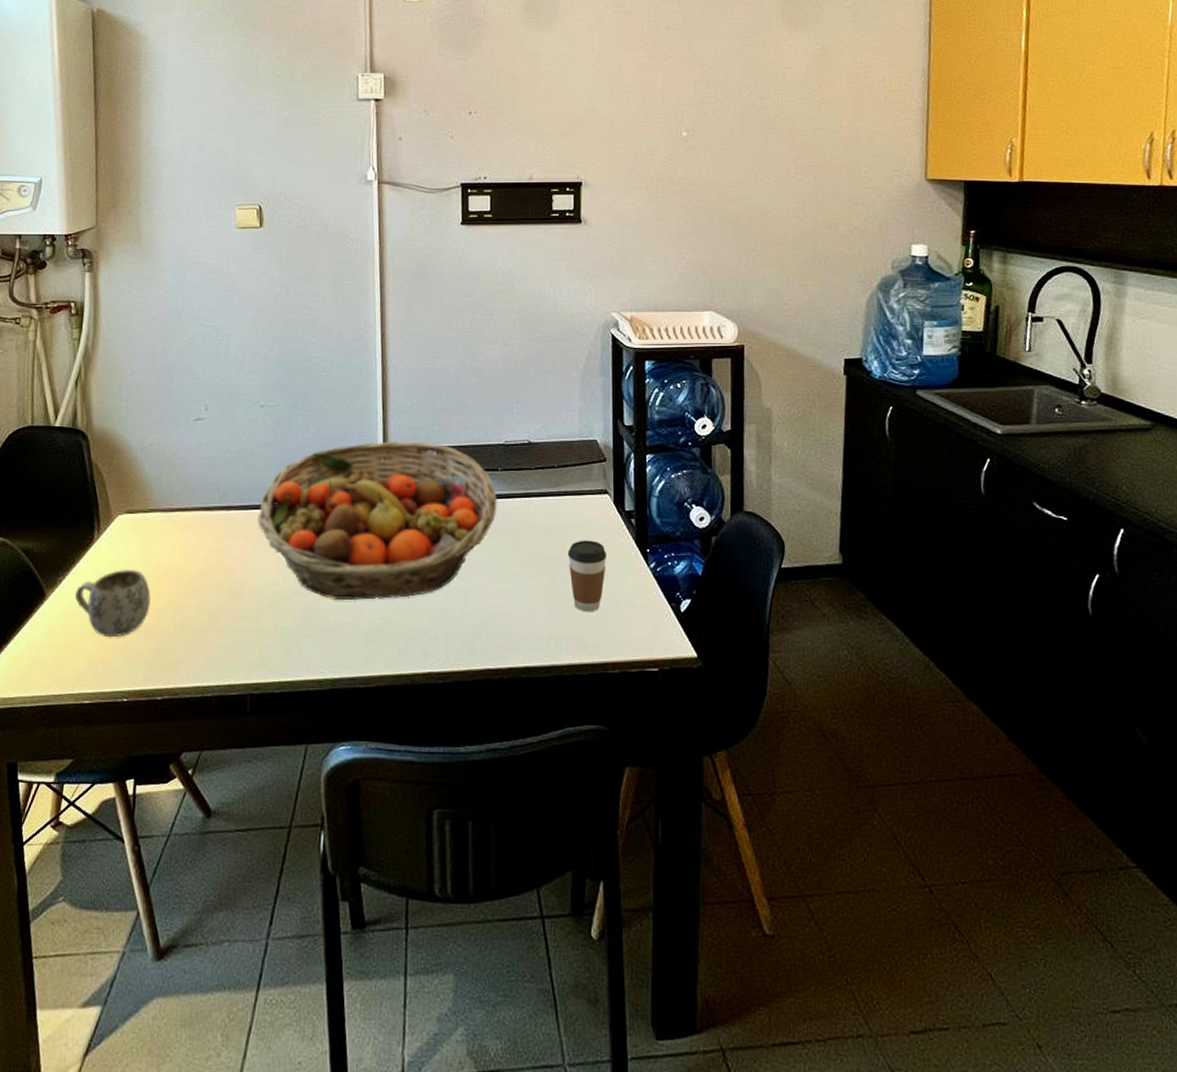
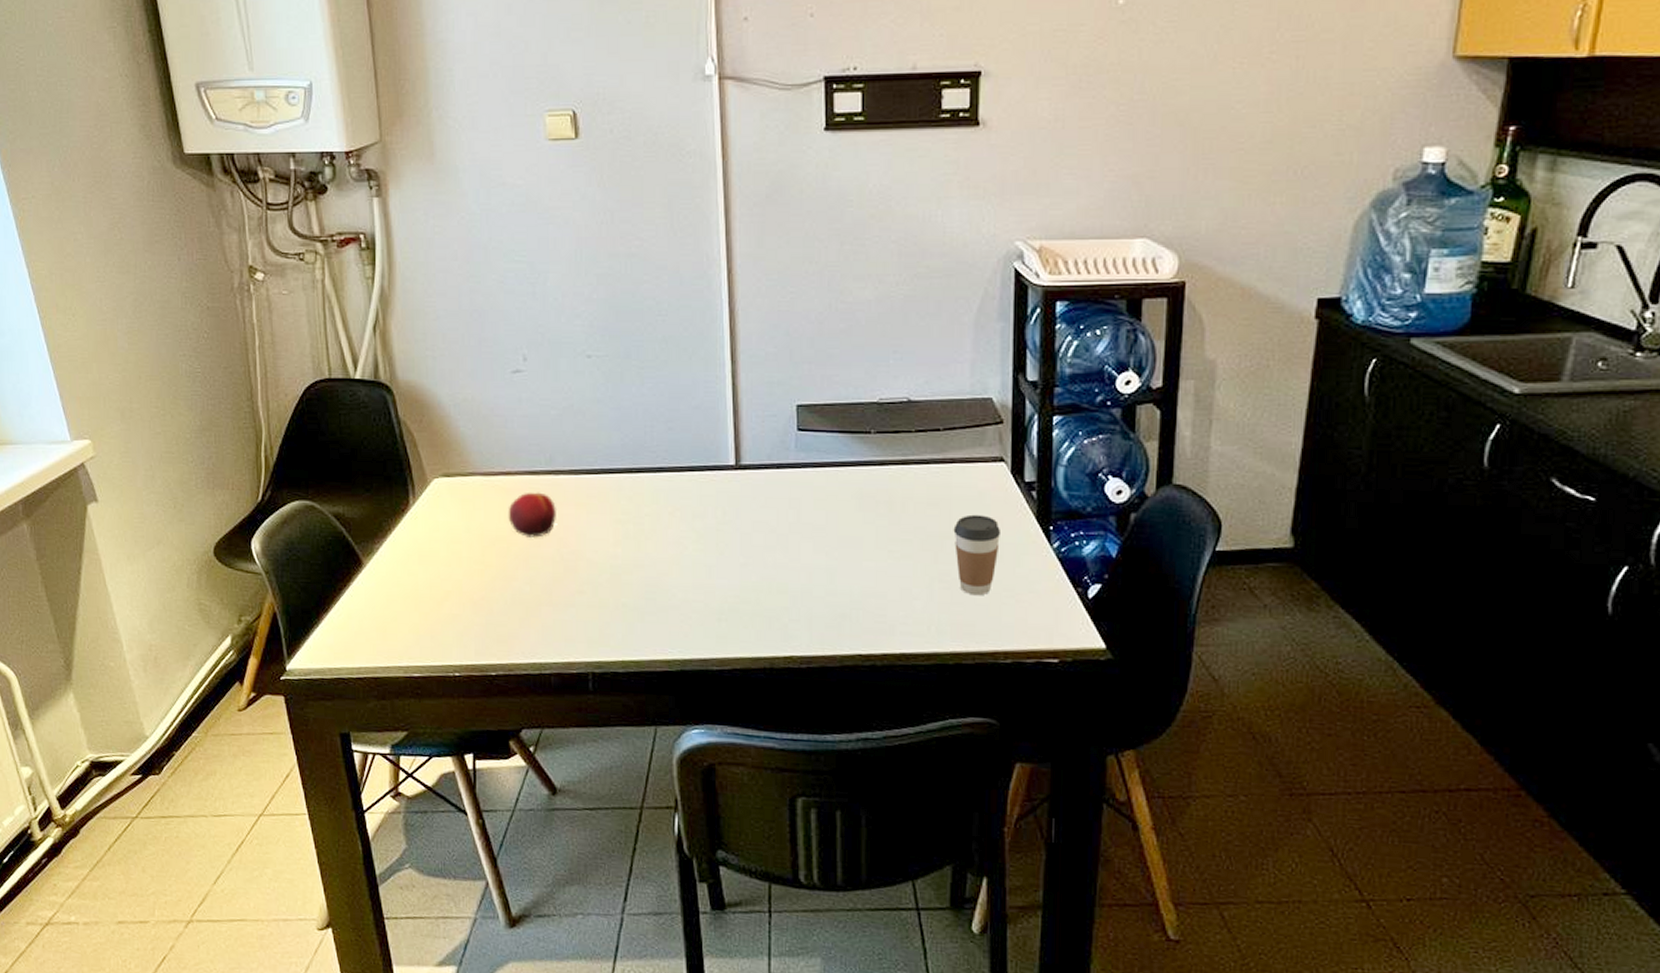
mug: present [74,569,151,638] -> none [394,537,476,610]
fruit: none [182,526,226,568] -> present [508,492,556,538]
fruit basket: present [257,441,497,600] -> none [590,398,870,576]

